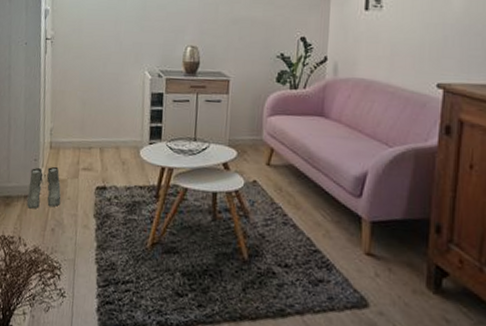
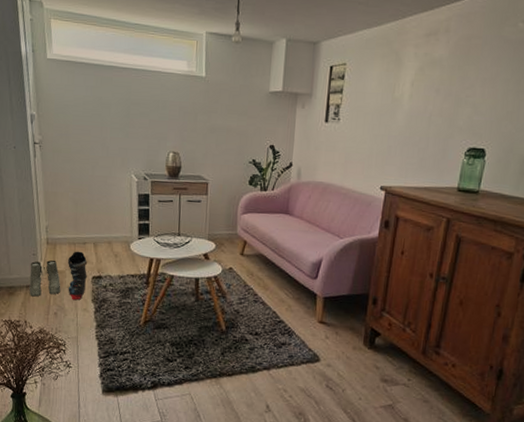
ski boot: none [68,157,92,215] -> present [68,251,88,301]

